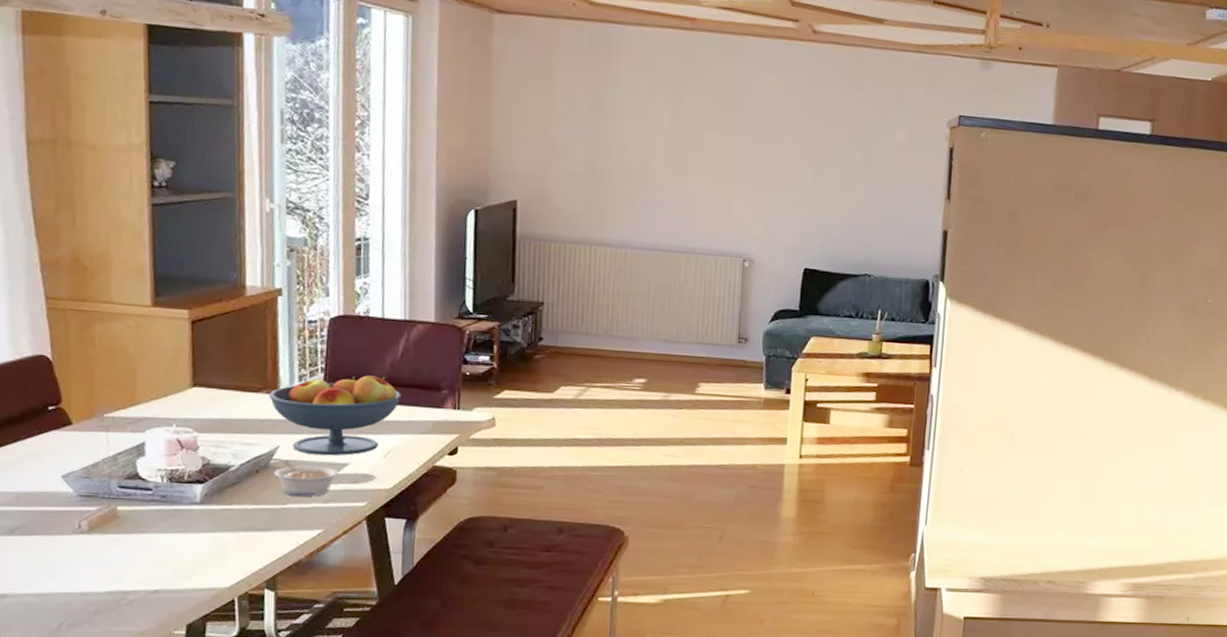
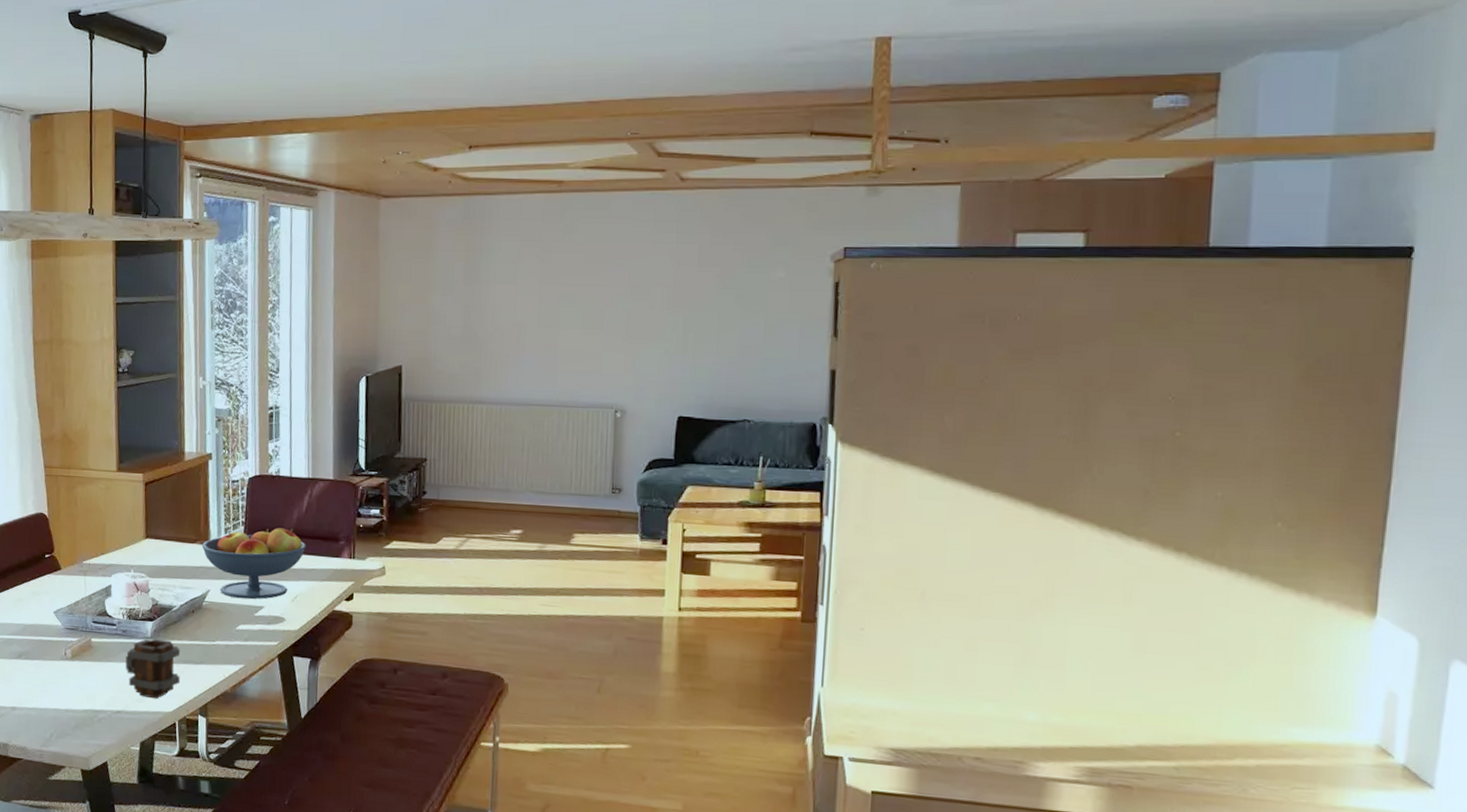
mug: none [166,503,240,574] -> present [125,638,180,699]
legume: present [274,459,339,497] -> none [206,602,256,635]

